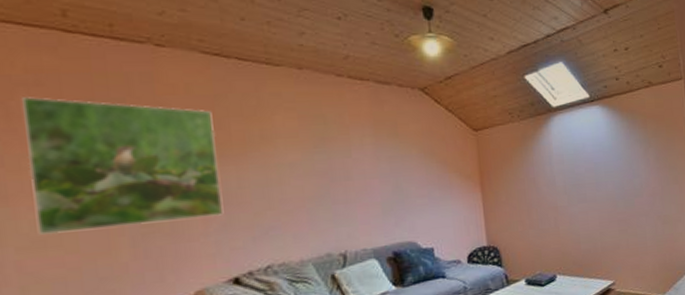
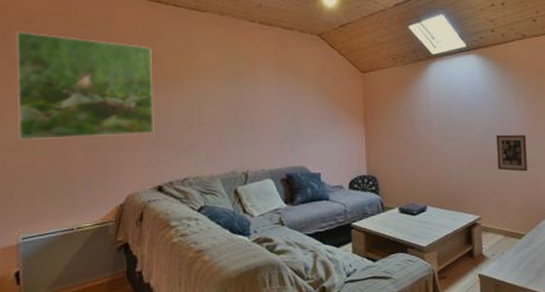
picture frame: none [626,190,662,230] -> present [496,134,528,172]

